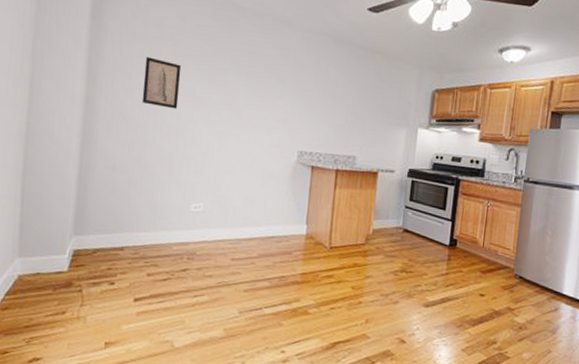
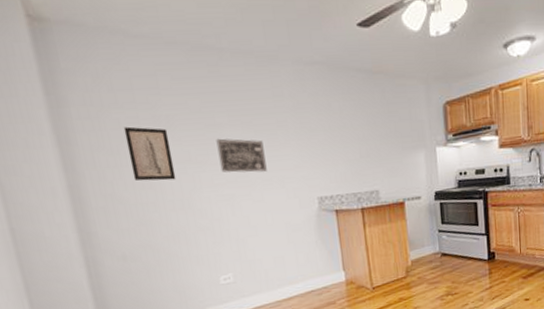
wall art: none [218,81,261,118] -> present [216,138,267,173]

